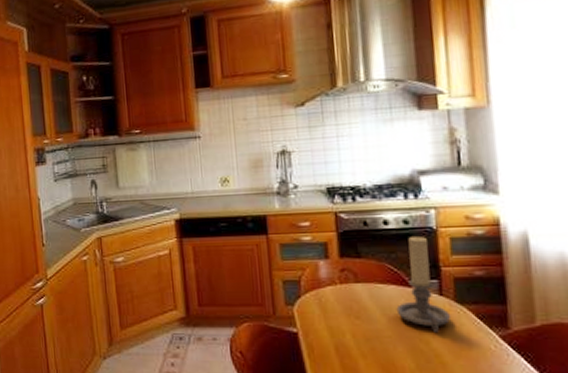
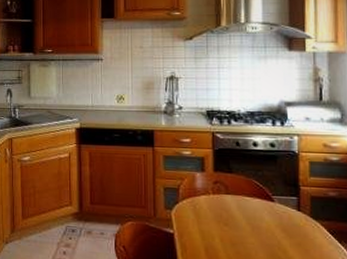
candle holder: present [396,237,452,332] -> none [260,158,307,243]

